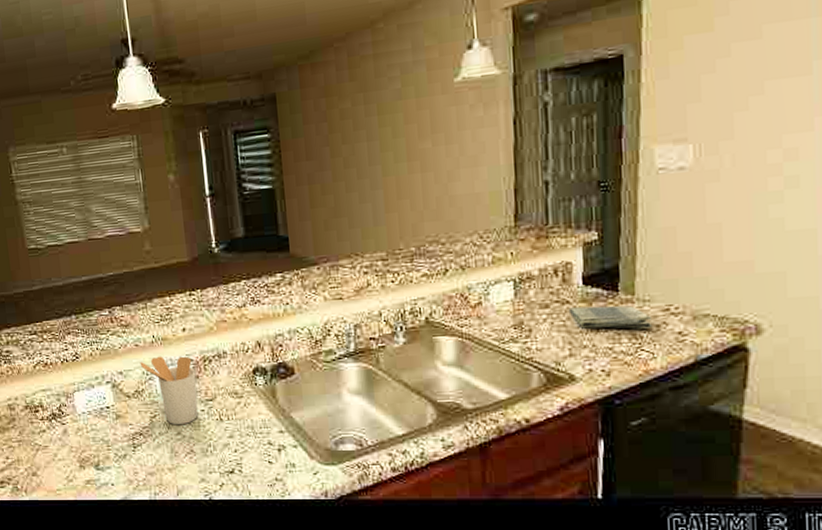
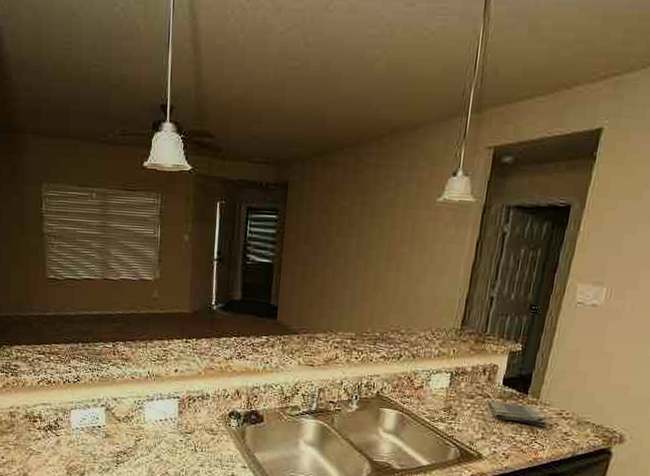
utensil holder: present [140,356,199,425] -> none [133,389,181,450]

